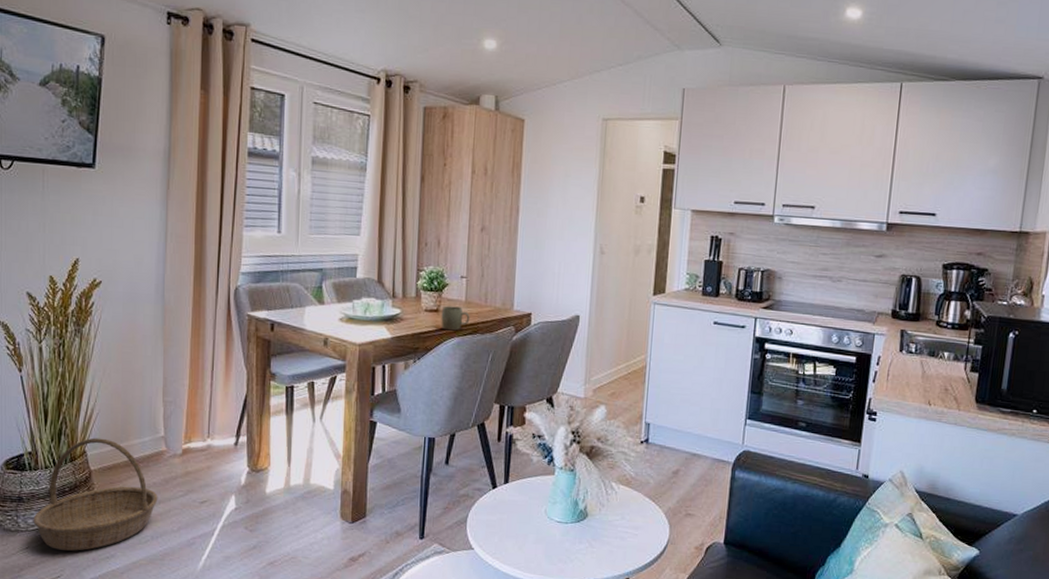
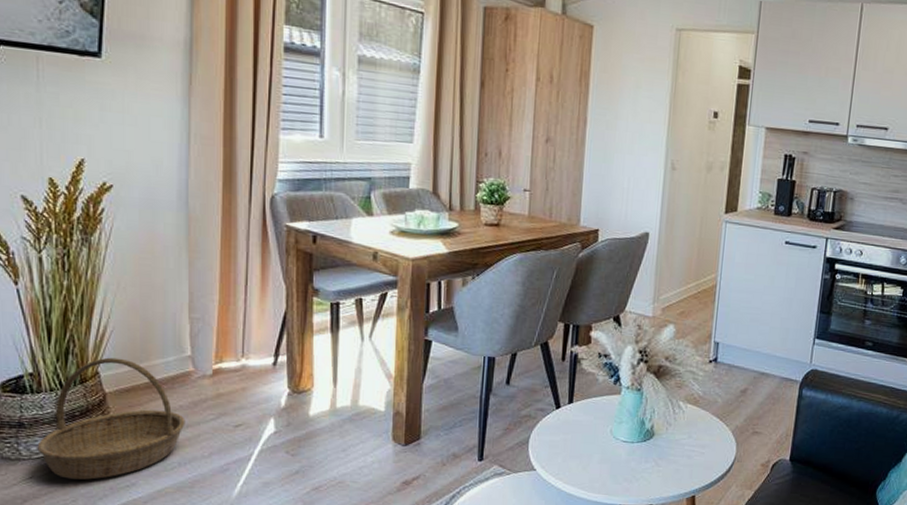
mug: present [441,306,470,331] -> none [502,220,533,247]

